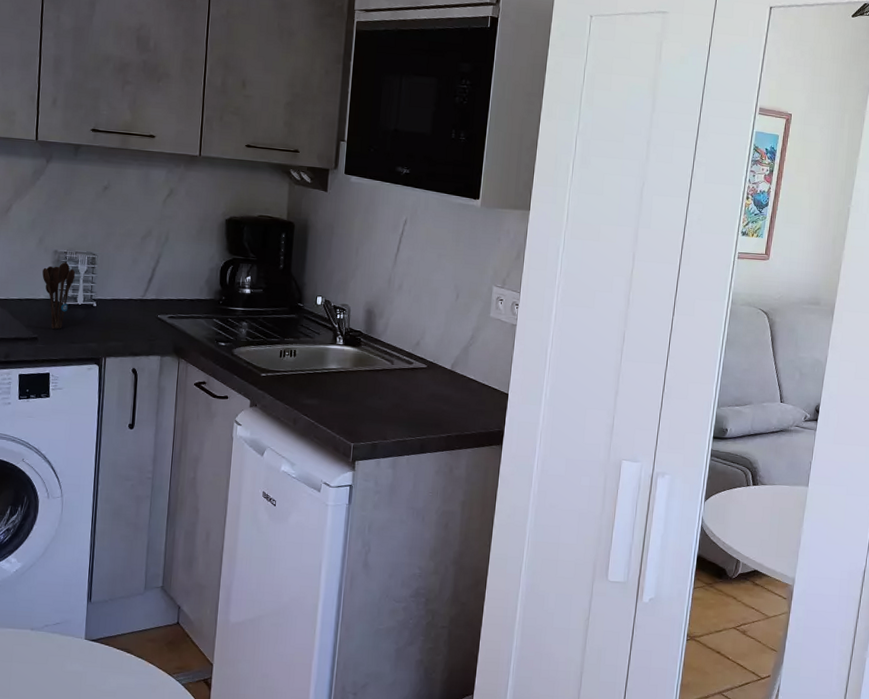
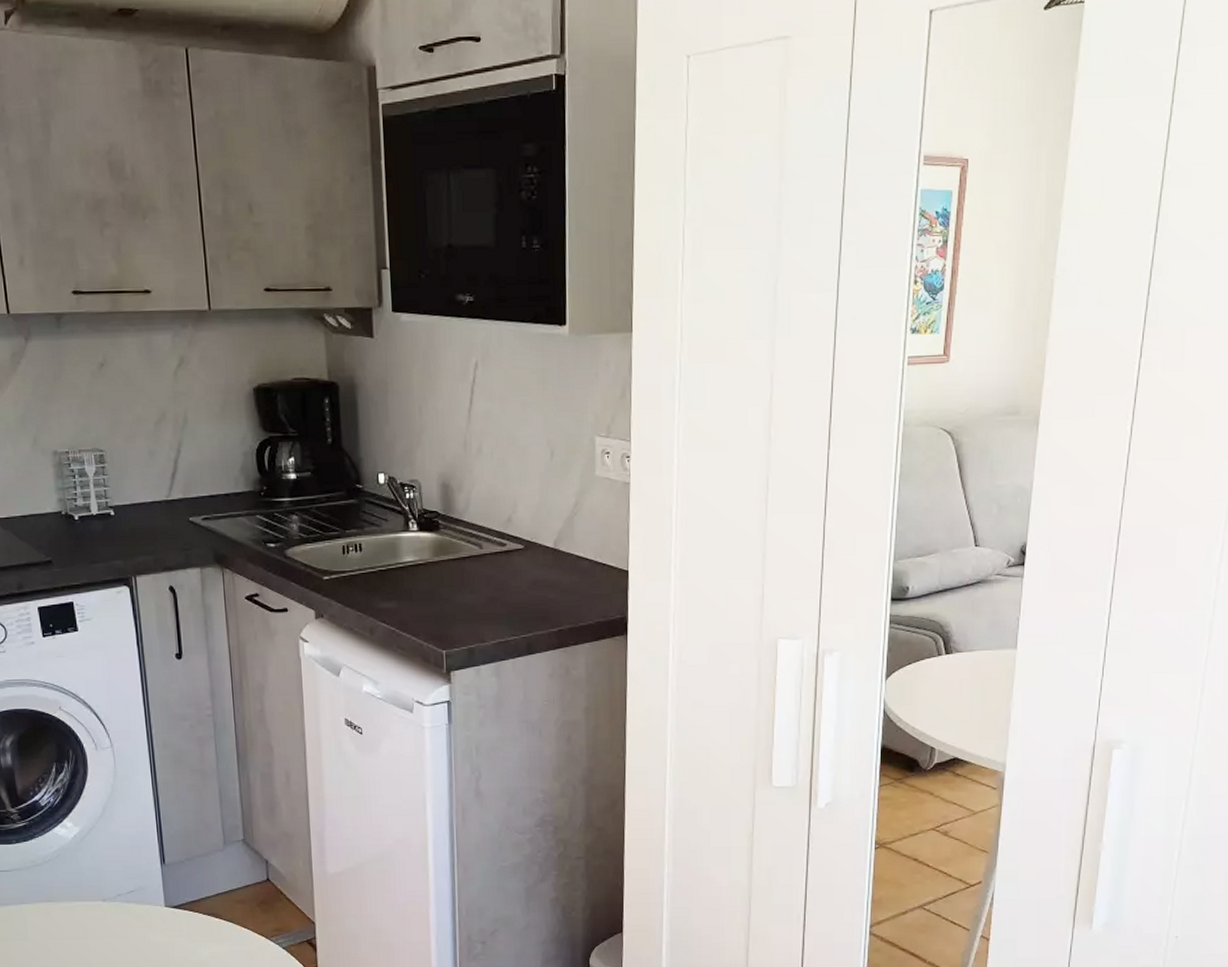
utensil holder: present [42,262,76,329] -> none [44,464,84,548]

